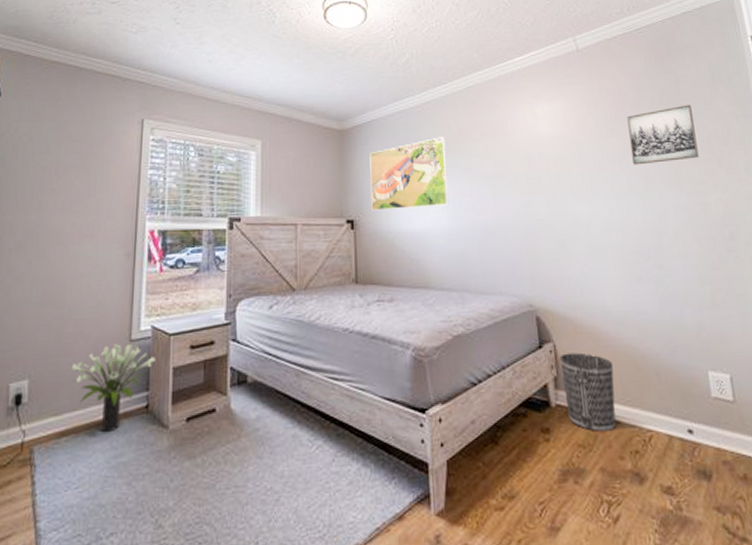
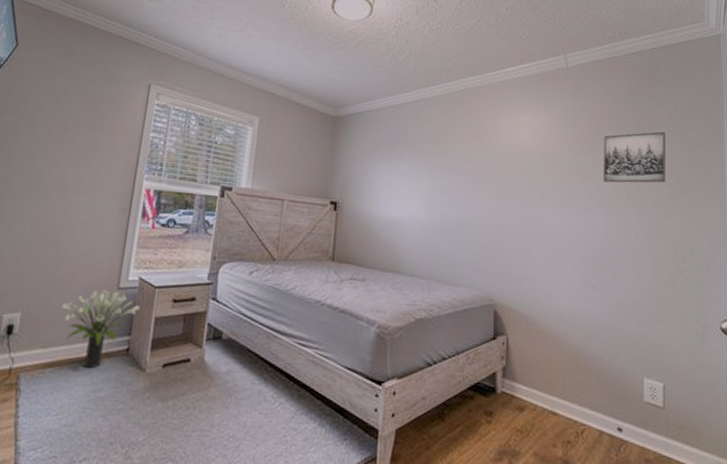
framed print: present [369,136,449,211] -> none [355,134,432,199]
wastebasket: present [559,352,617,433] -> none [510,346,559,422]

